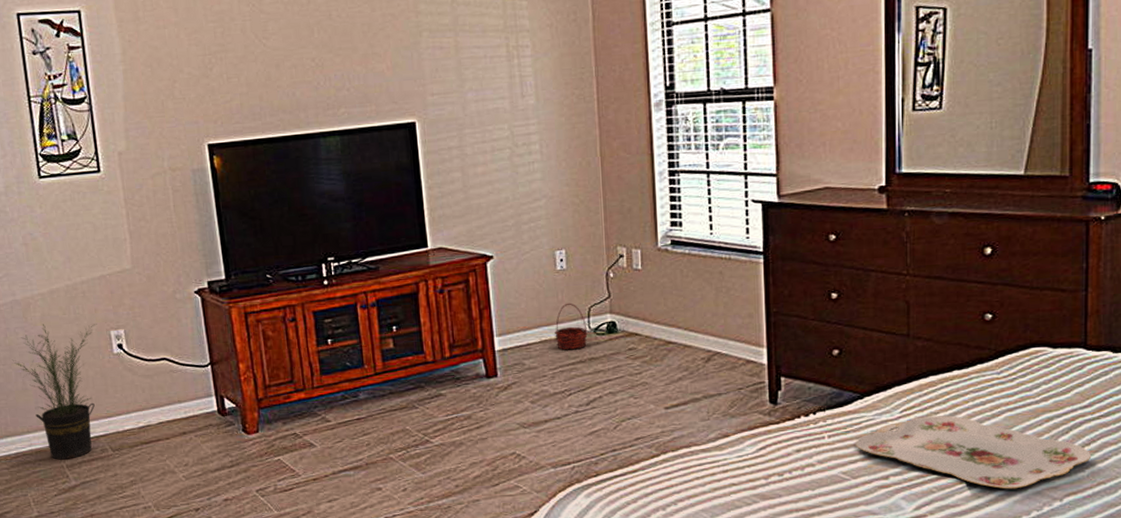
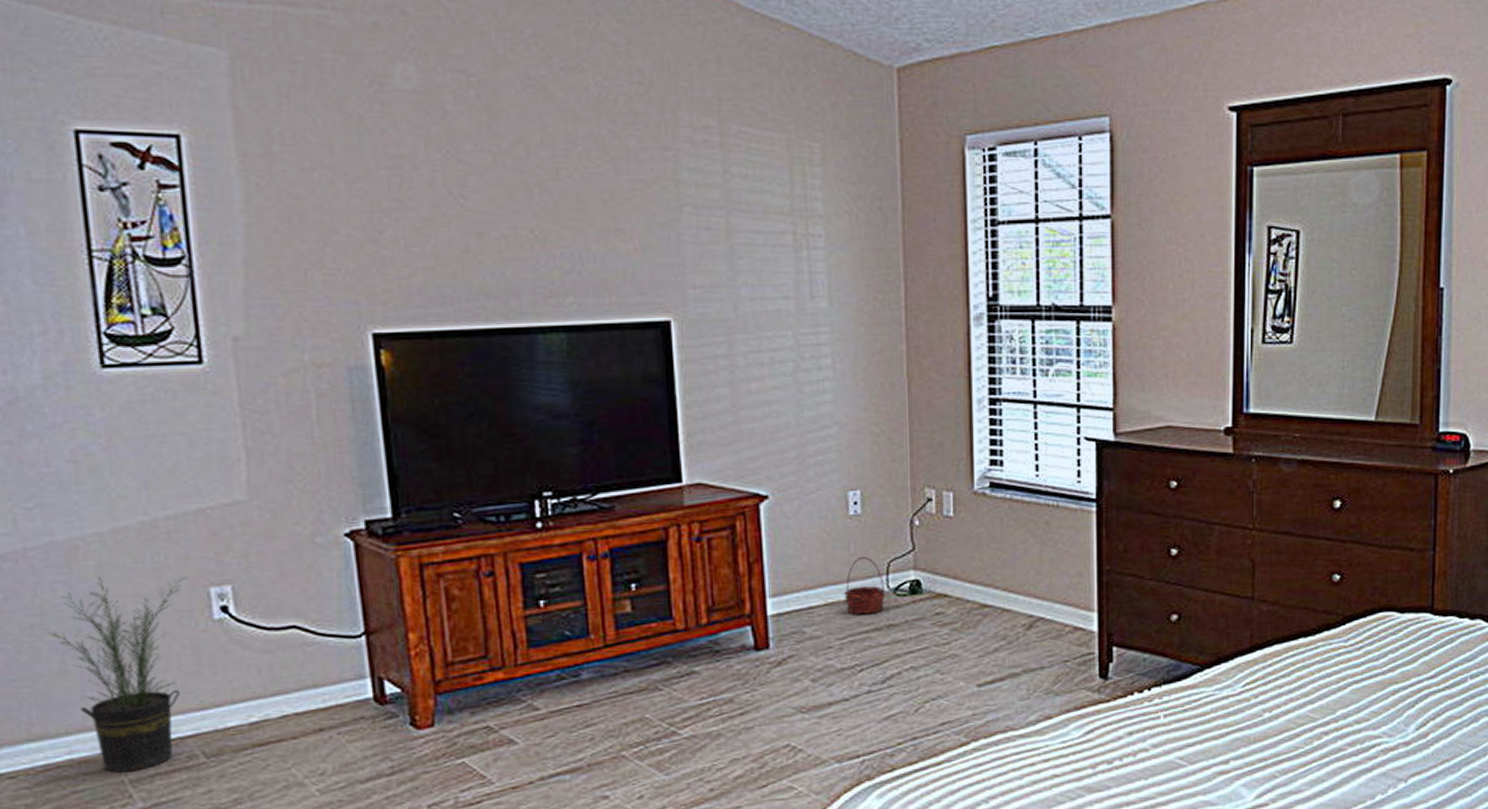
serving tray: present [855,415,1092,489] -> none [1193,689,1437,771]

